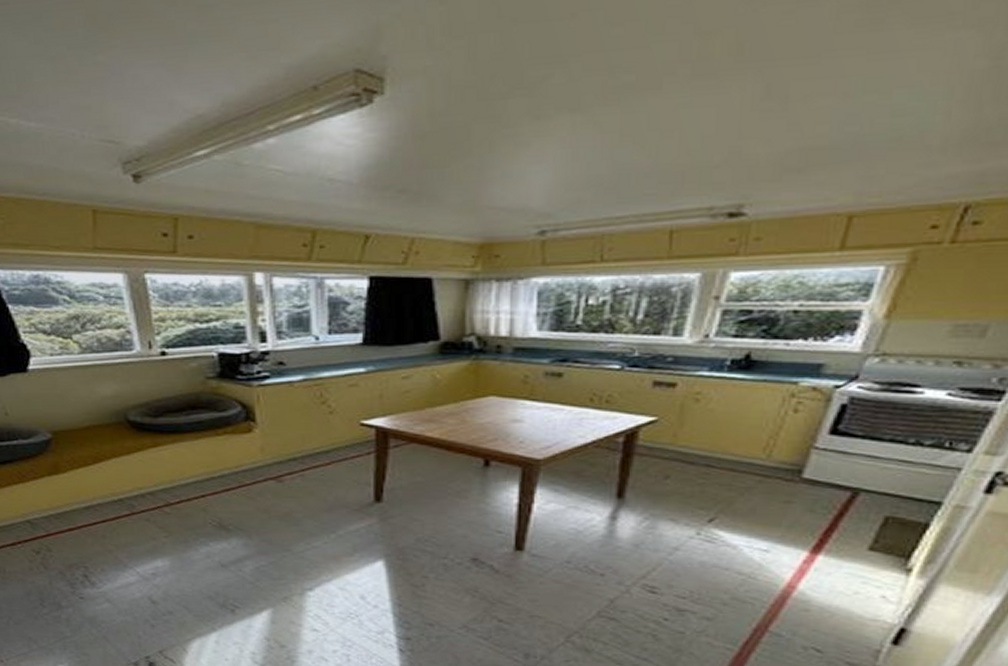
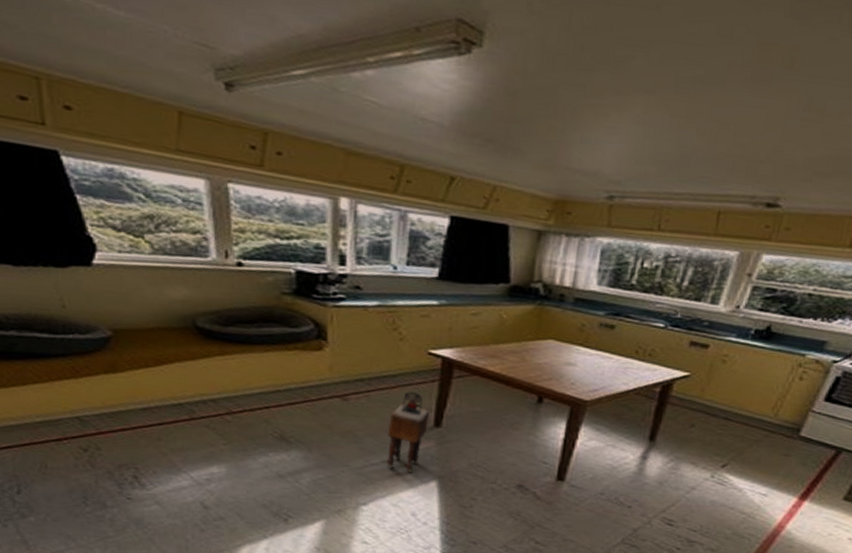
stool: none [327,467,368,554] -> present [387,392,430,474]

